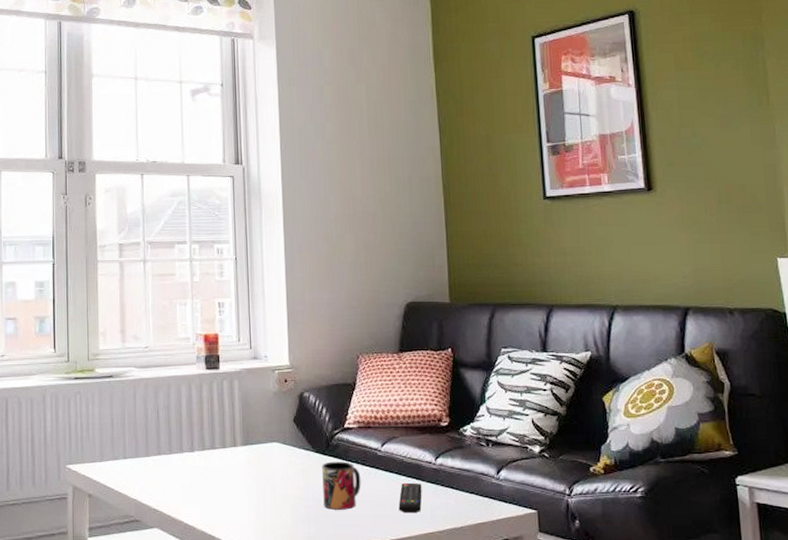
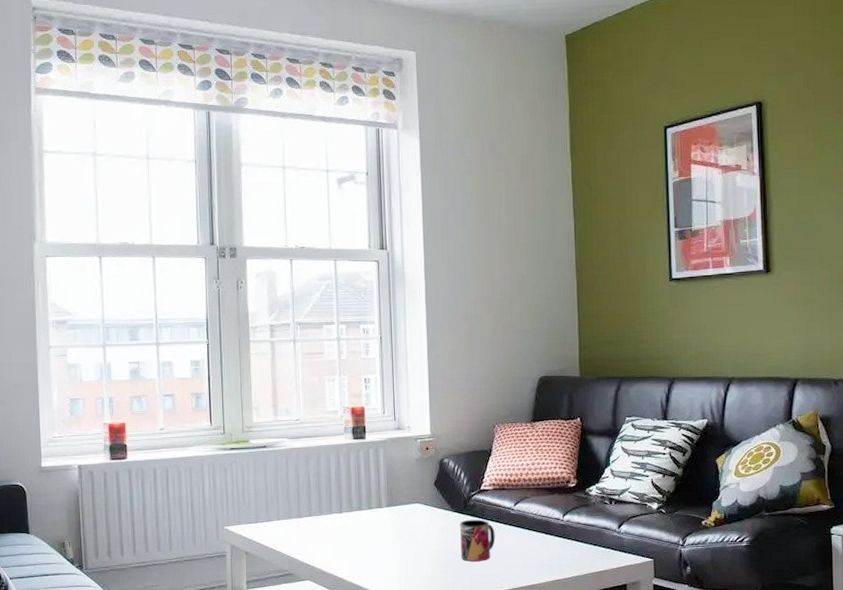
remote control: present [398,482,422,512] -> none [529,537,551,563]

